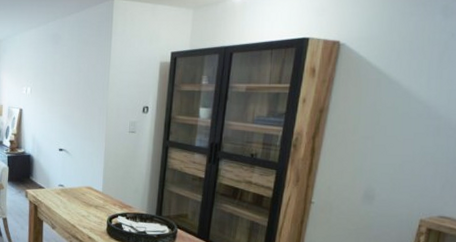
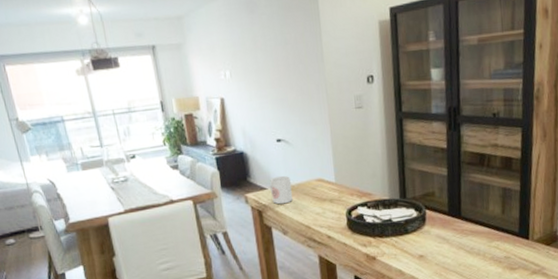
mug: none [47,179,65,203] -> present [269,175,293,205]

